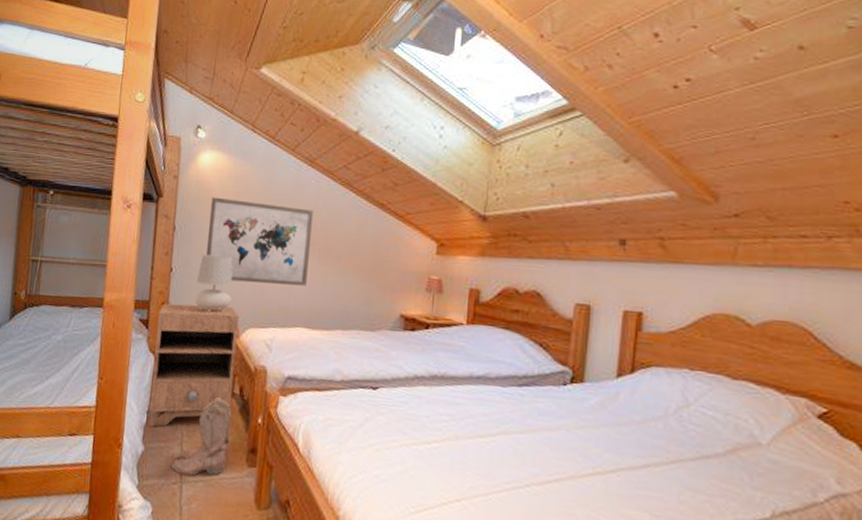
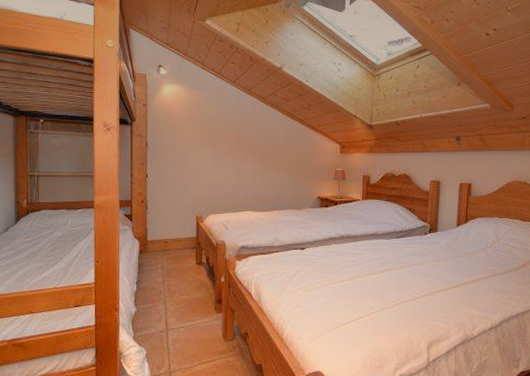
nightstand: present [148,304,240,427] -> none [137,200,203,293]
boots: present [170,397,232,476] -> none [158,266,202,324]
table lamp: present [195,254,233,313] -> none [167,163,195,206]
wall art: present [206,197,314,286] -> none [173,119,253,182]

